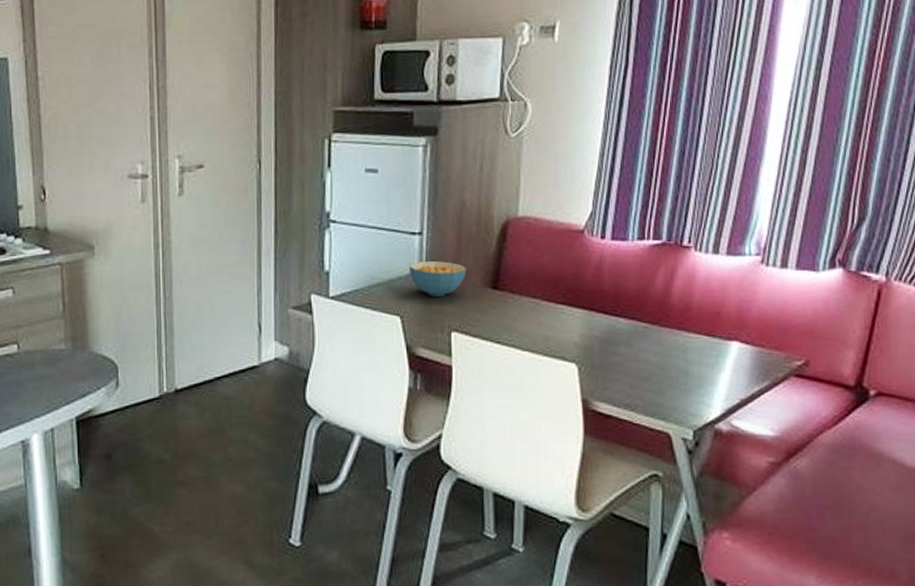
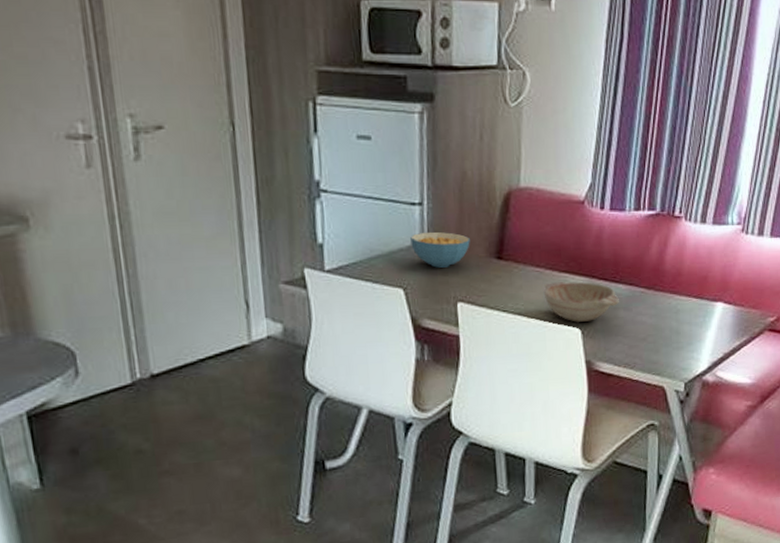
decorative bowl: none [539,314,620,357] -> present [543,282,619,322]

